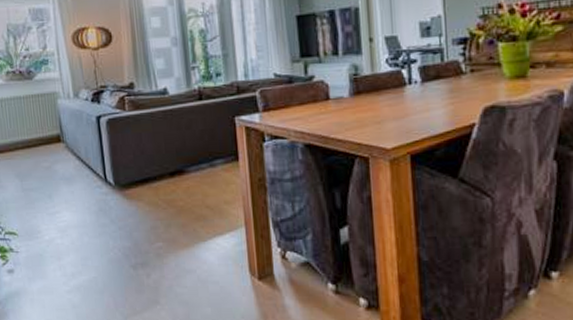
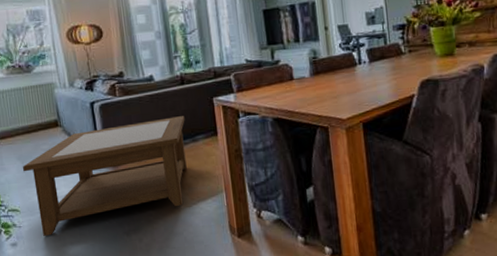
coffee table: none [21,136,203,264] -> present [22,116,187,236]

